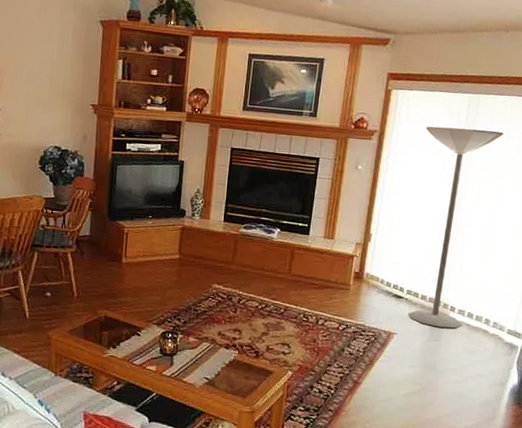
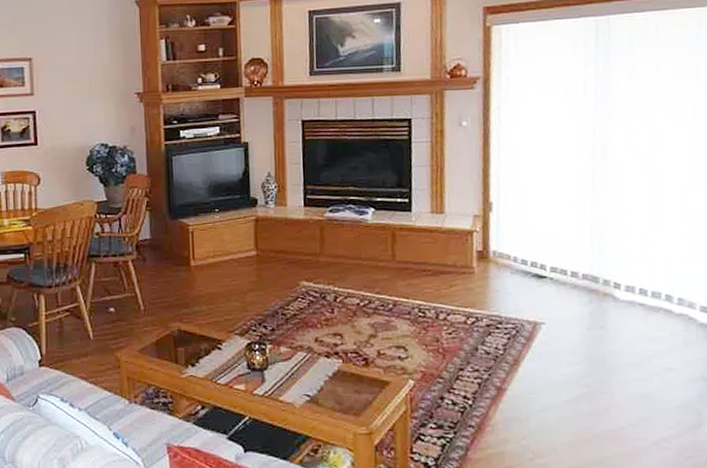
floor lamp: present [408,126,503,329] -> none [543,57,650,311]

